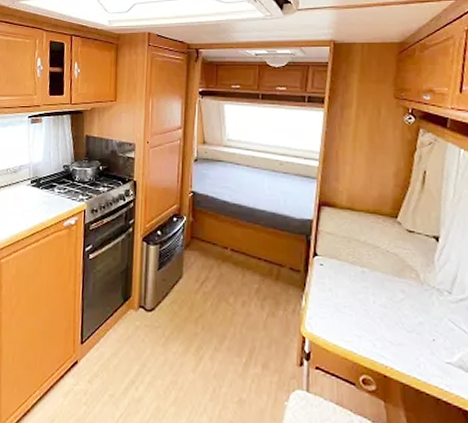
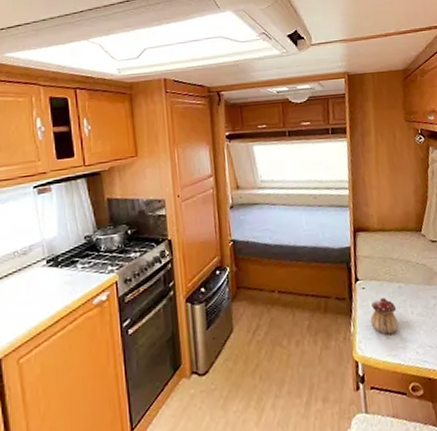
teapot: none [324,279,357,319] -> present [370,298,399,335]

